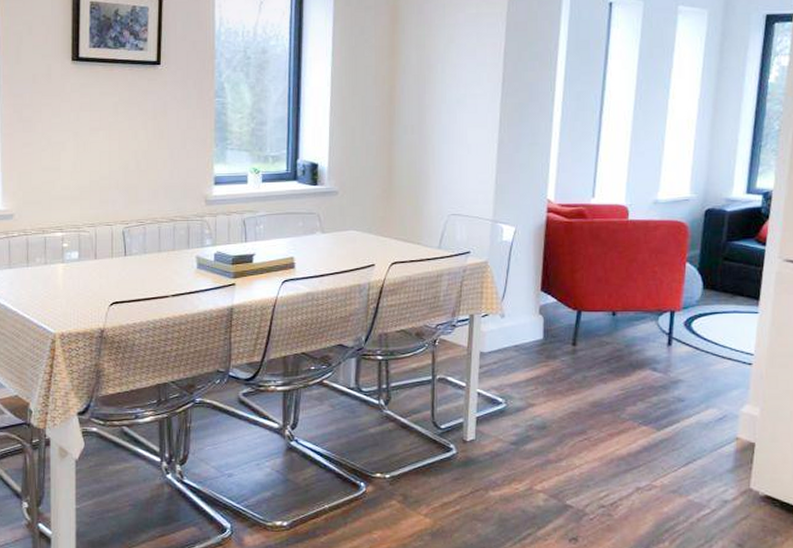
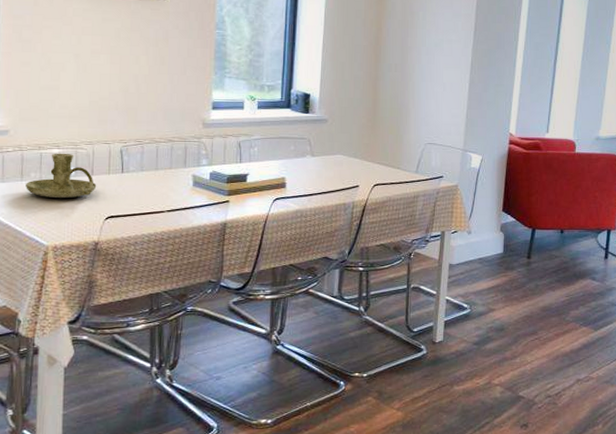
candle holder: none [32,236,100,284] -> present [26,153,97,199]

